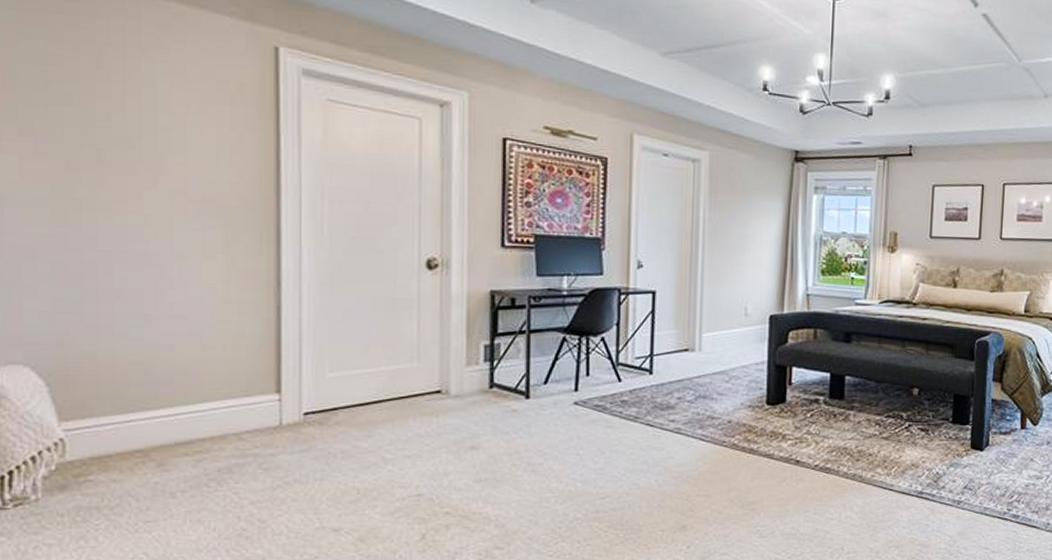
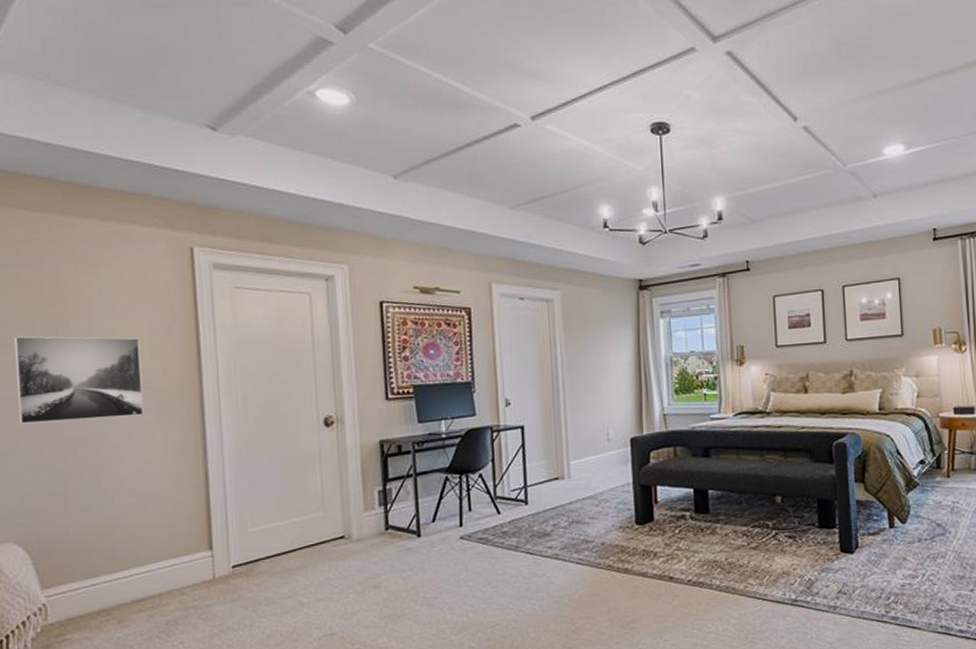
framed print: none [36,122,204,234] -> present [14,336,144,424]

